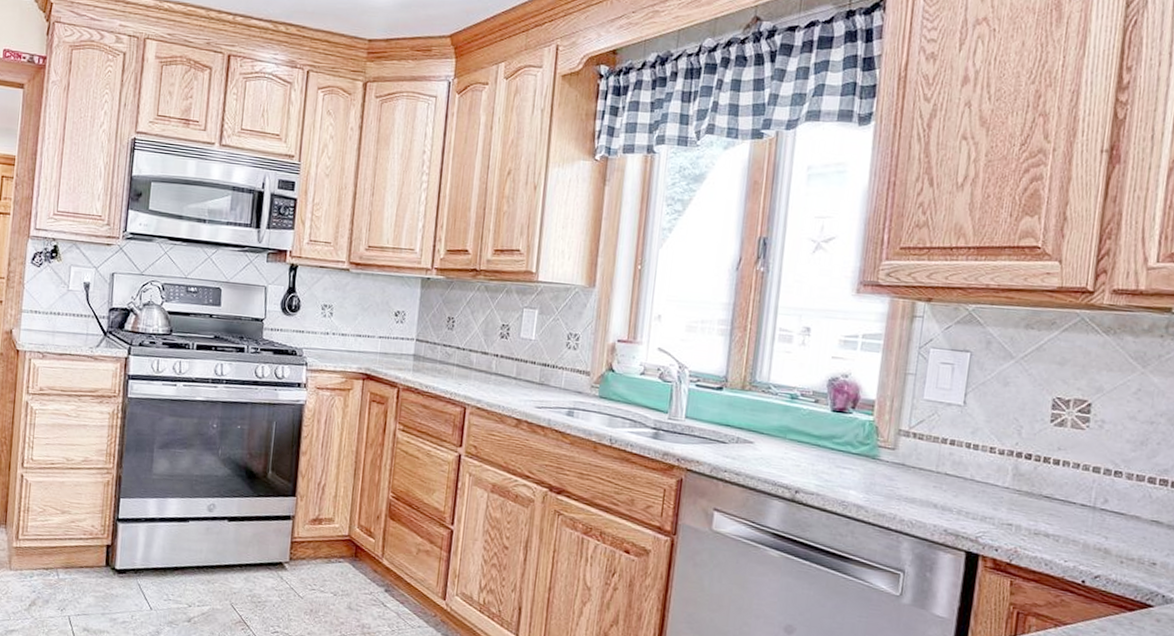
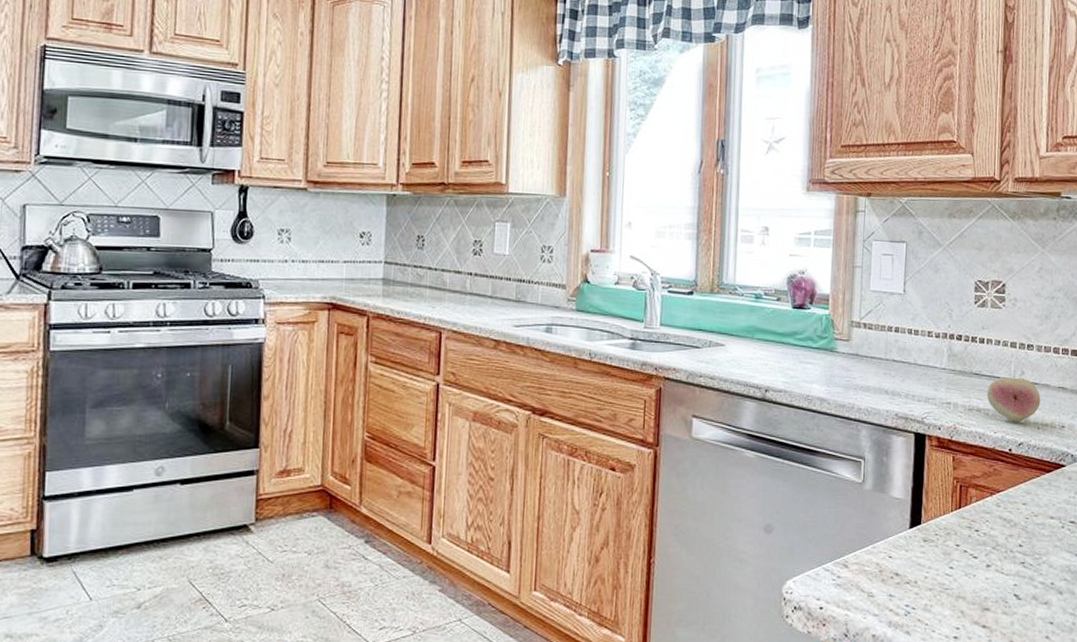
fruit: none [1058,503,1128,553] -> present [986,377,1041,422]

